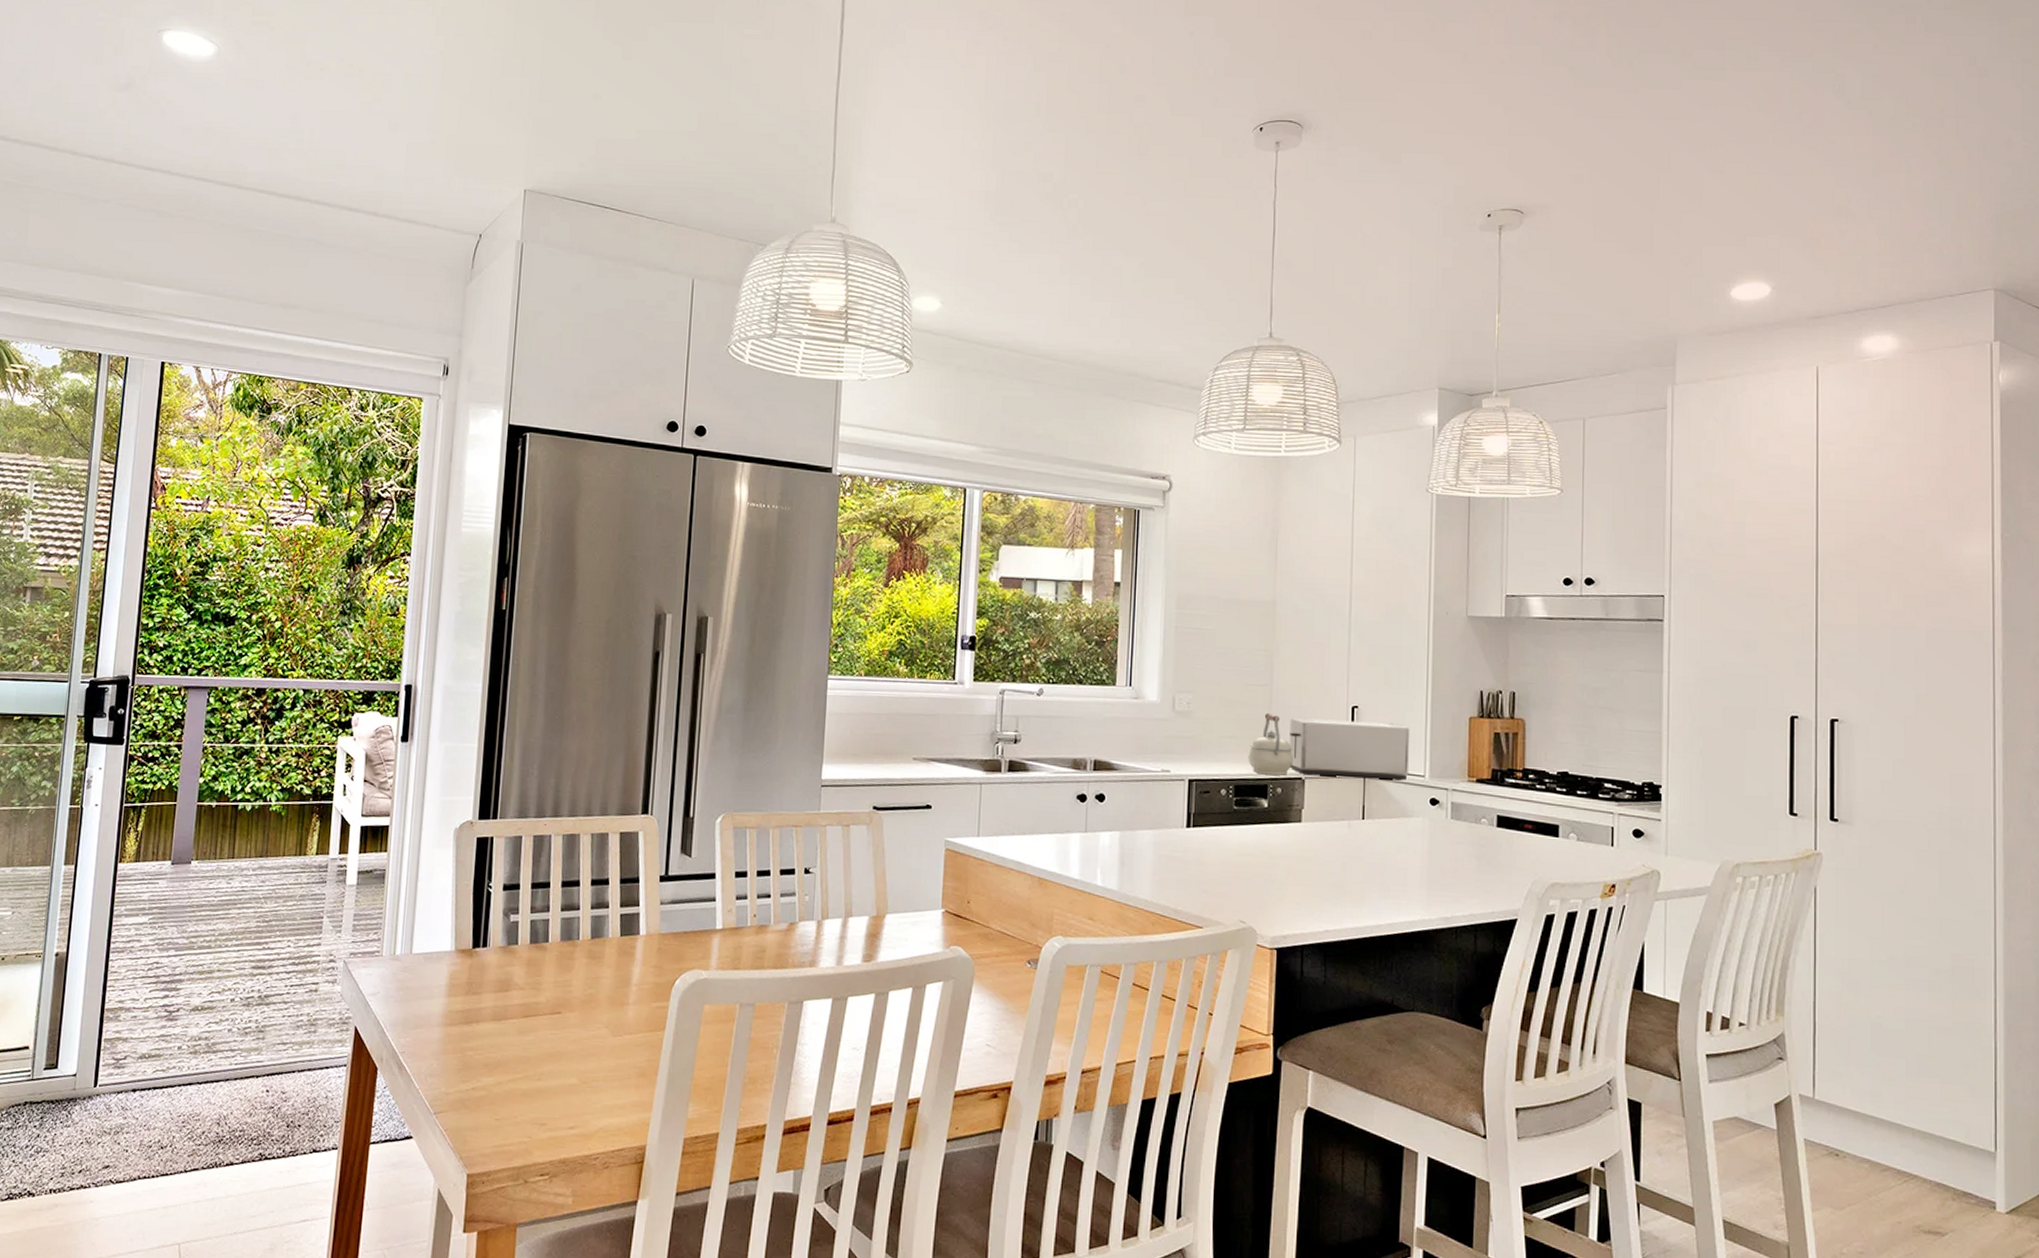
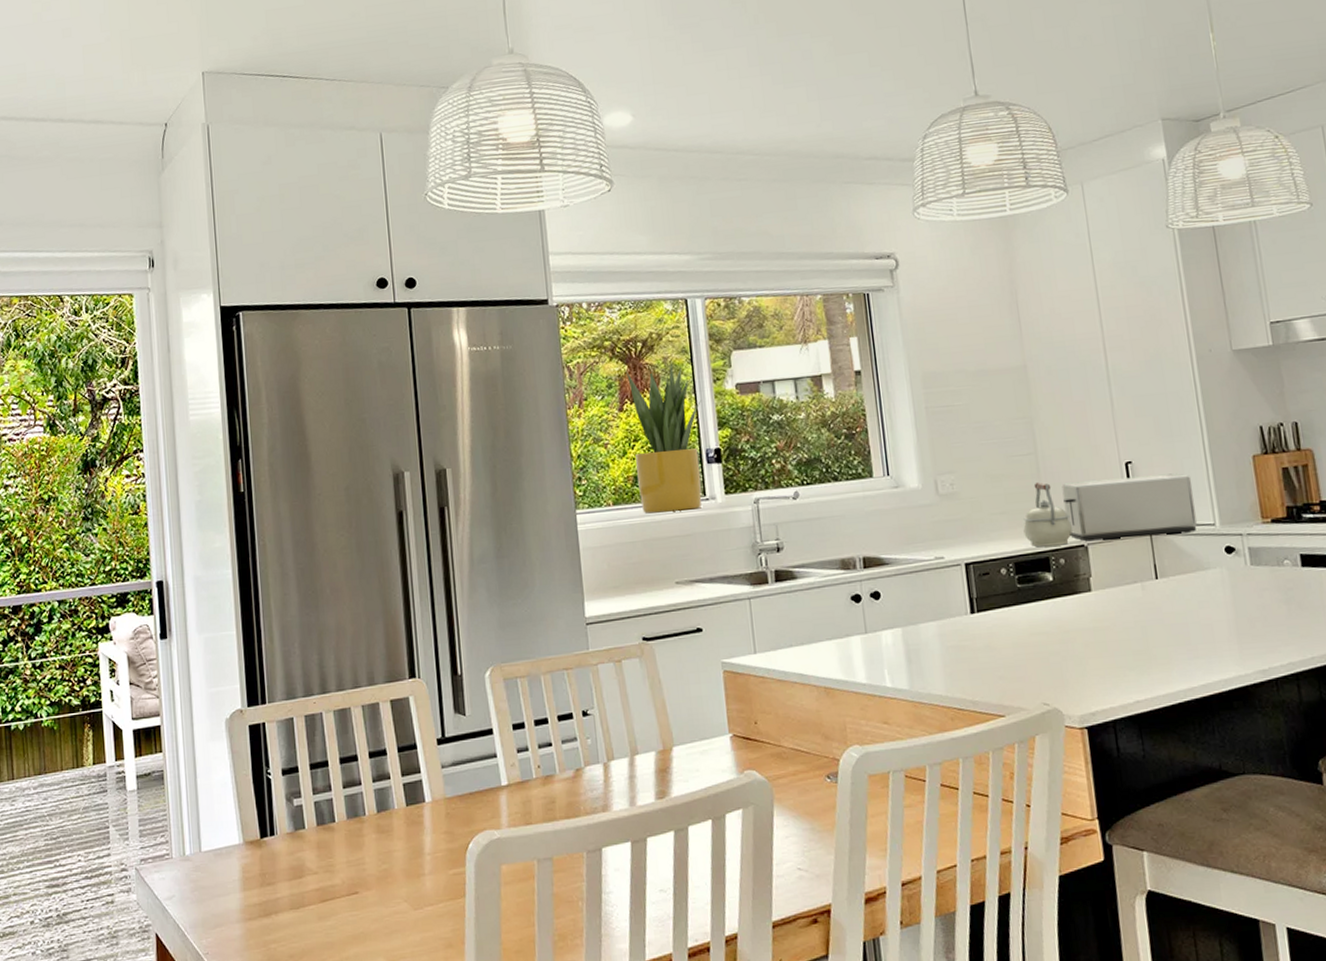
planter: none [891,545,964,691] -> present [625,361,703,514]

